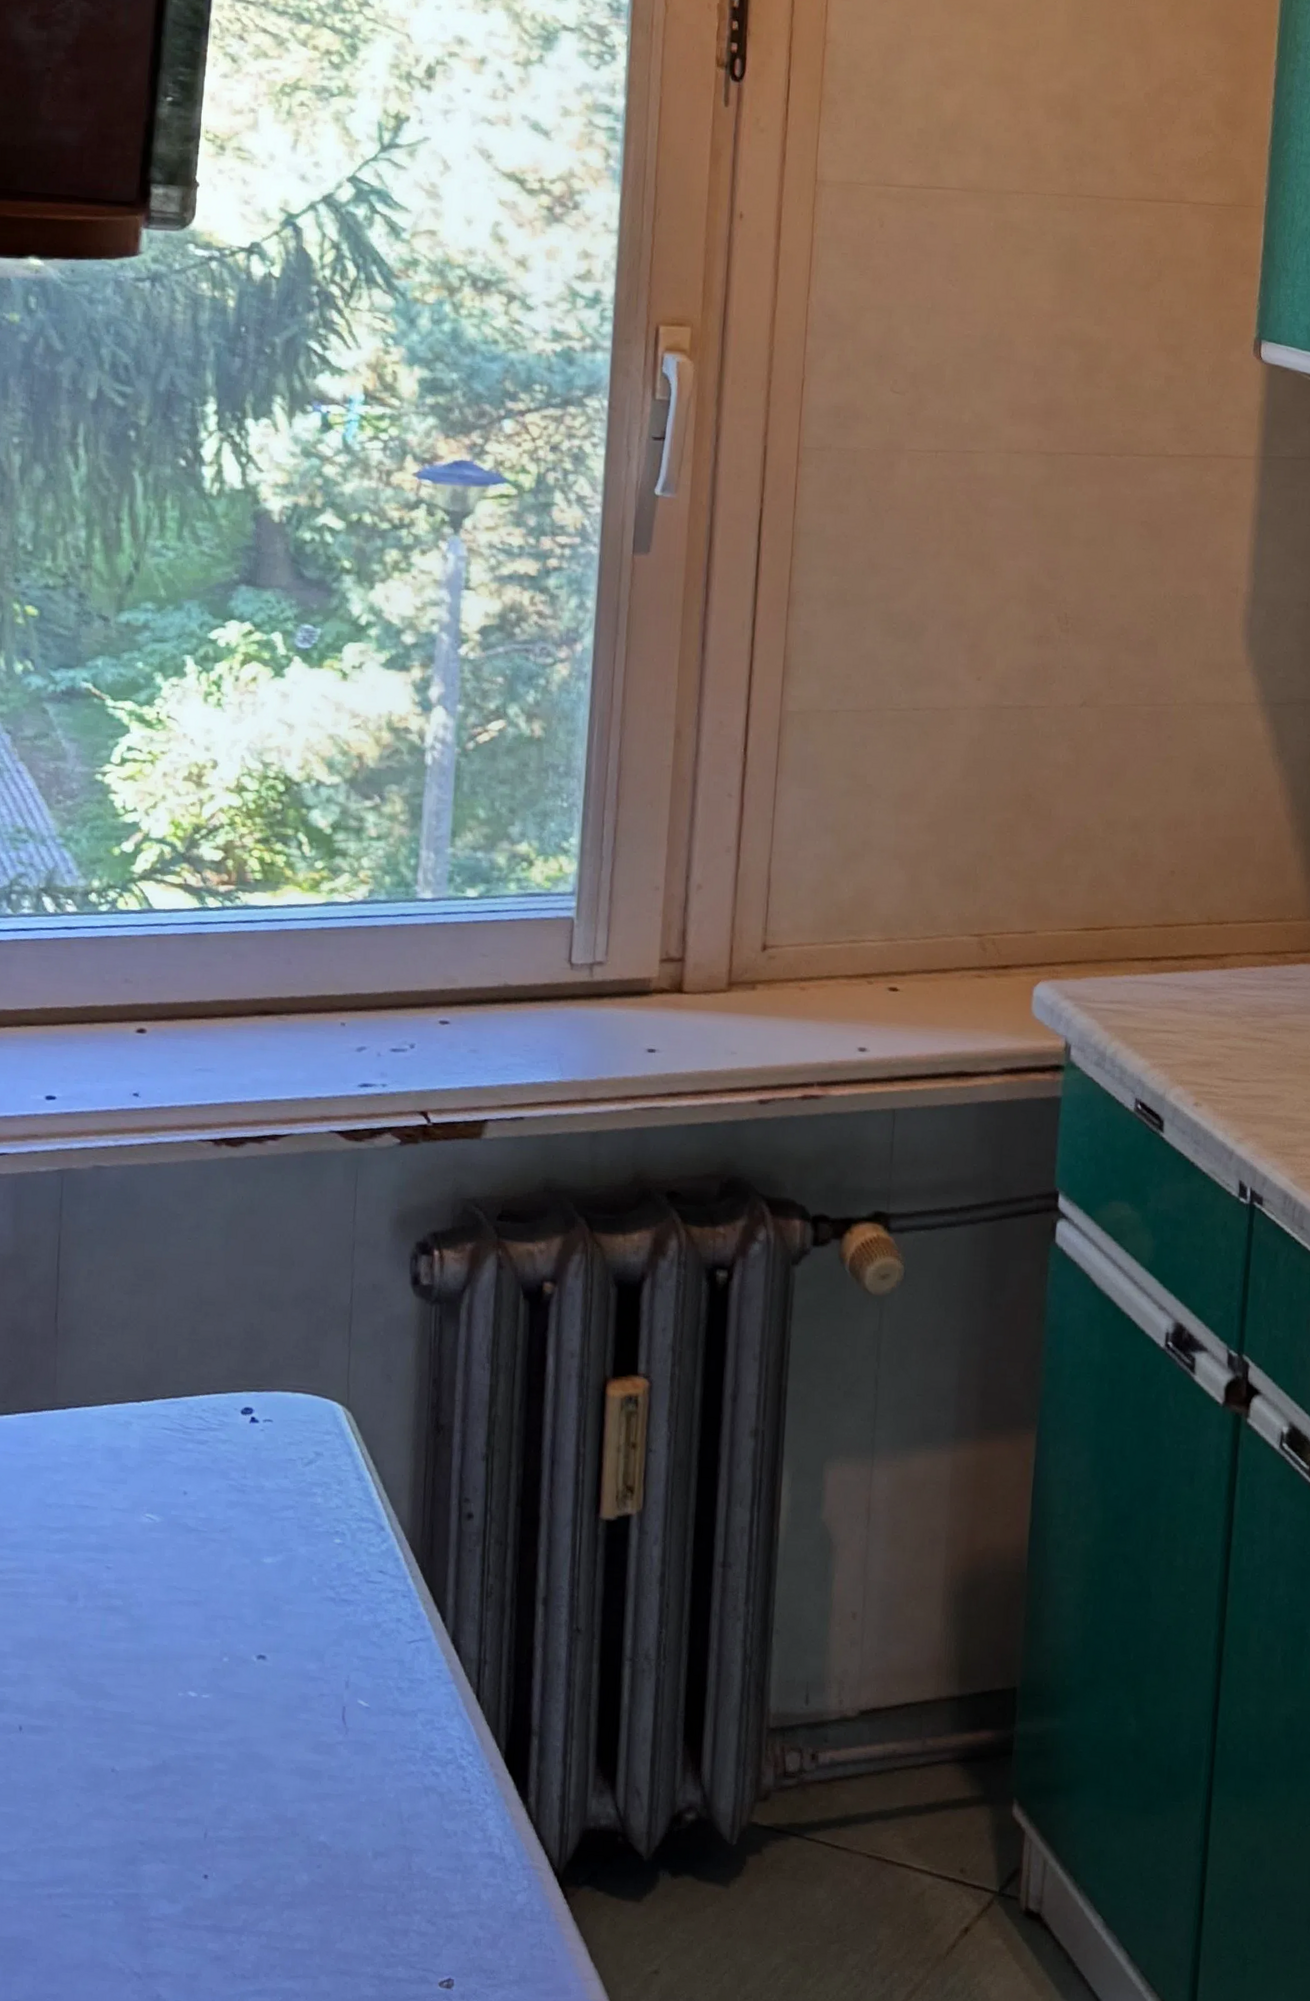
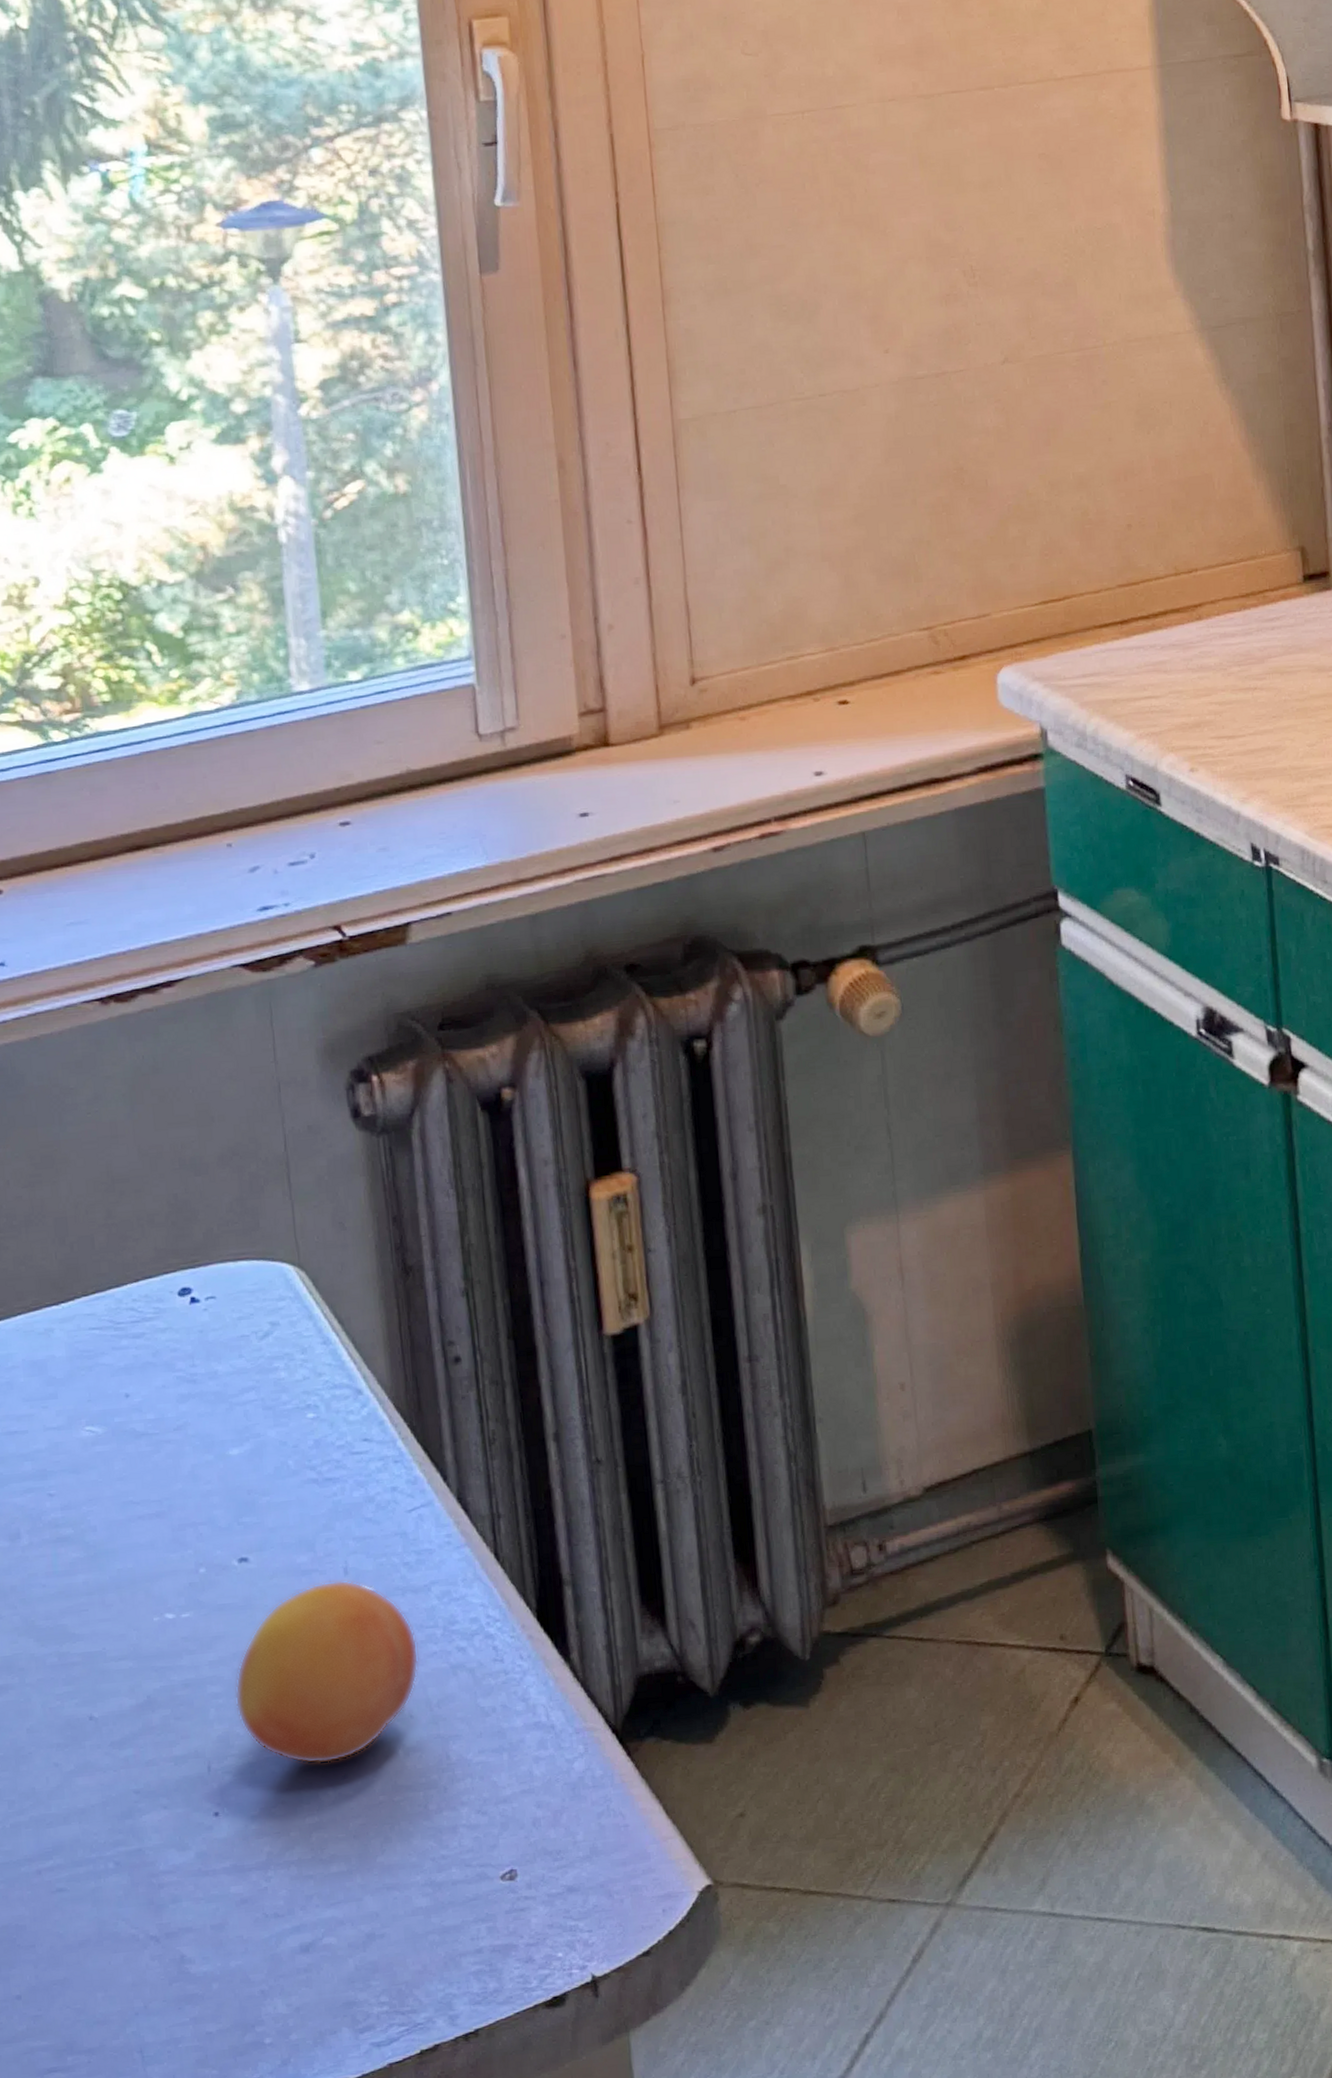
fruit: none [236,1690,399,1852] -> present [235,1580,419,1765]

